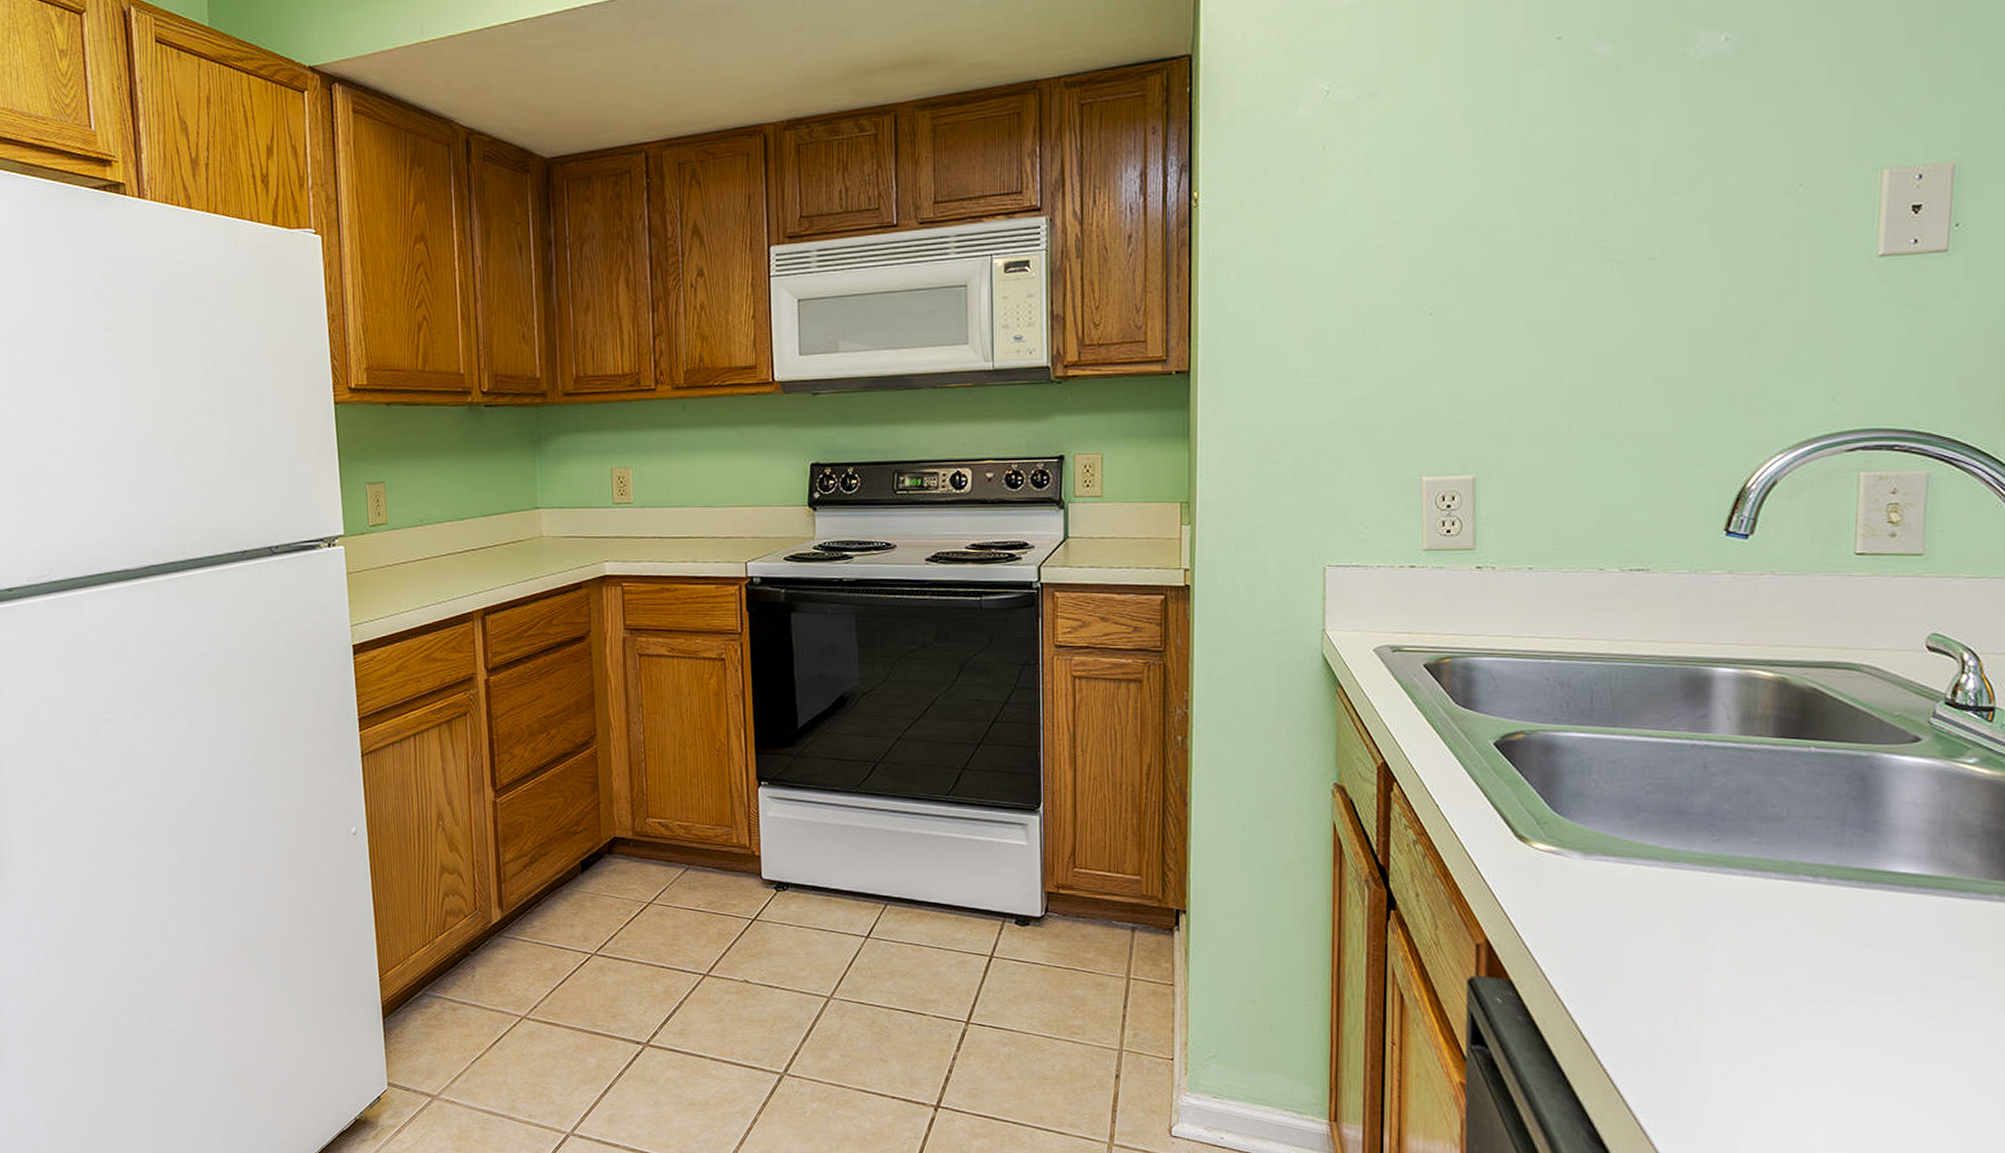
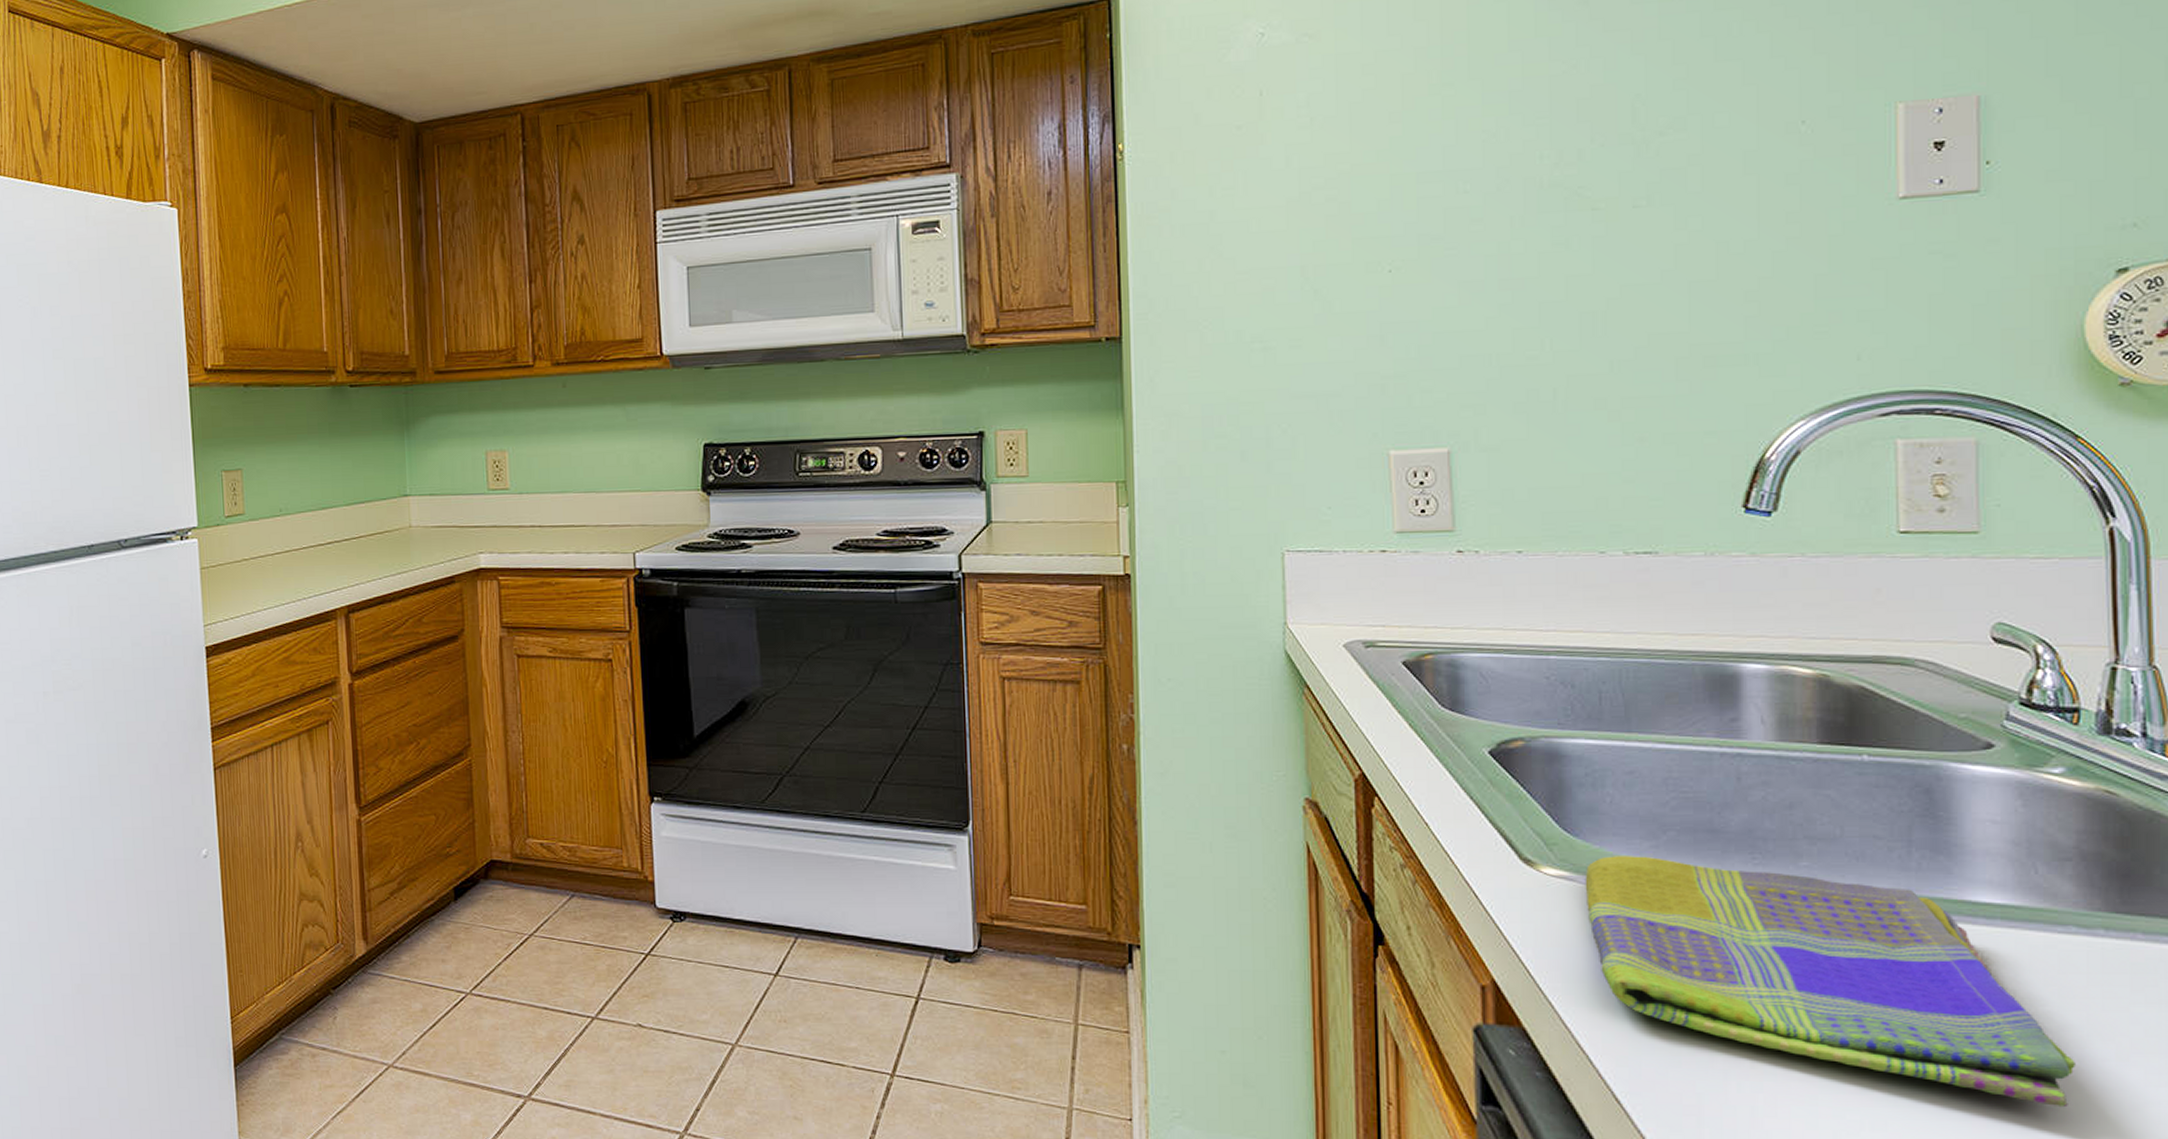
dish towel: none [1569,833,1966,1042] -> present [1585,856,2075,1106]

